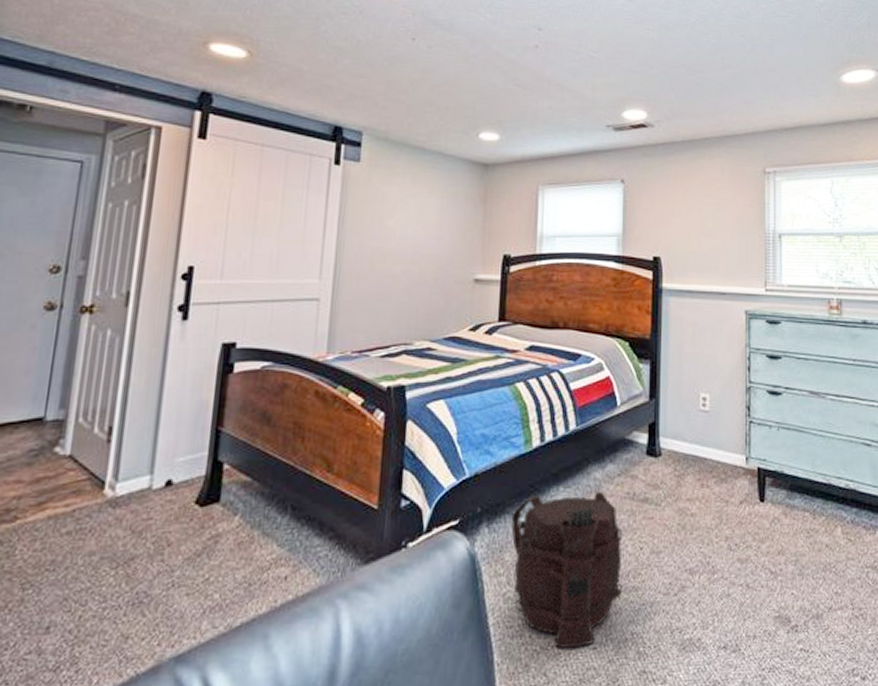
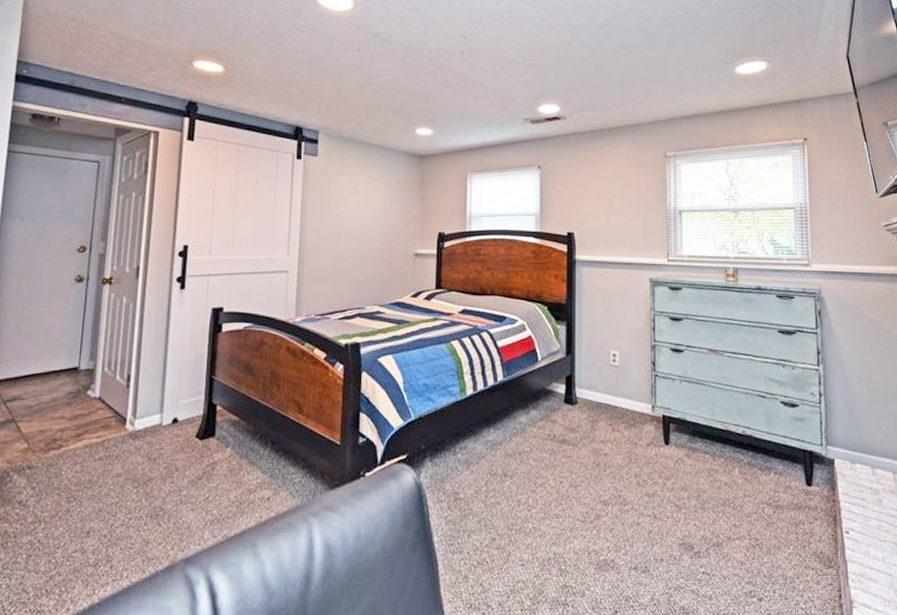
backpack: present [511,491,623,649] -> none [450,433,545,565]

